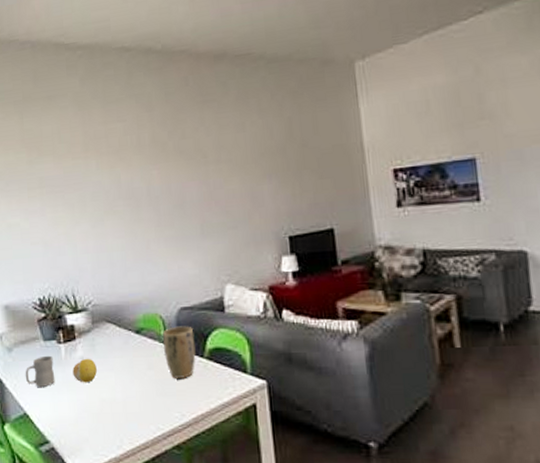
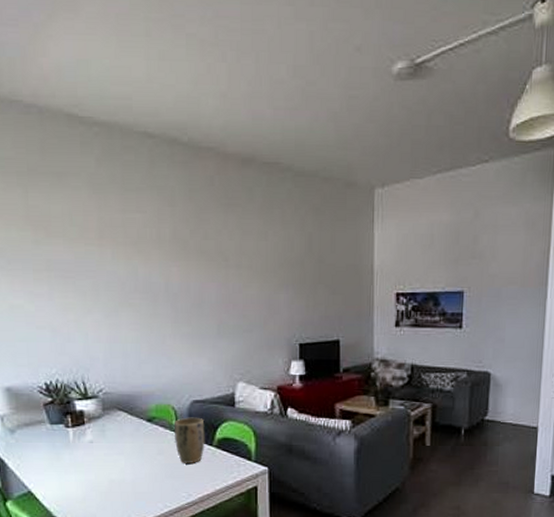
mug: present [25,355,55,388] -> none [29,438,62,468]
fruit: present [72,358,97,383] -> none [81,442,106,465]

